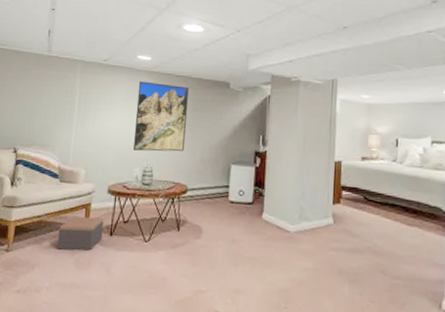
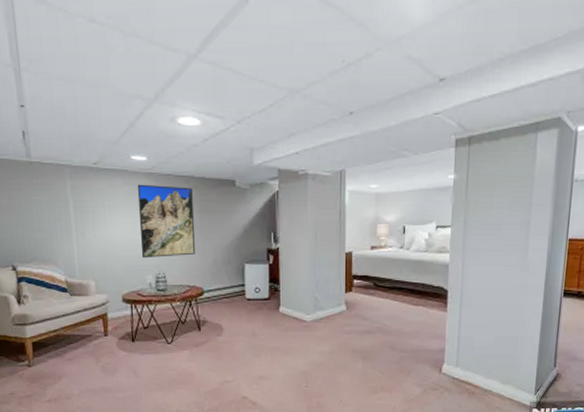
footstool: present [57,216,104,251] -> none [78,326,125,359]

